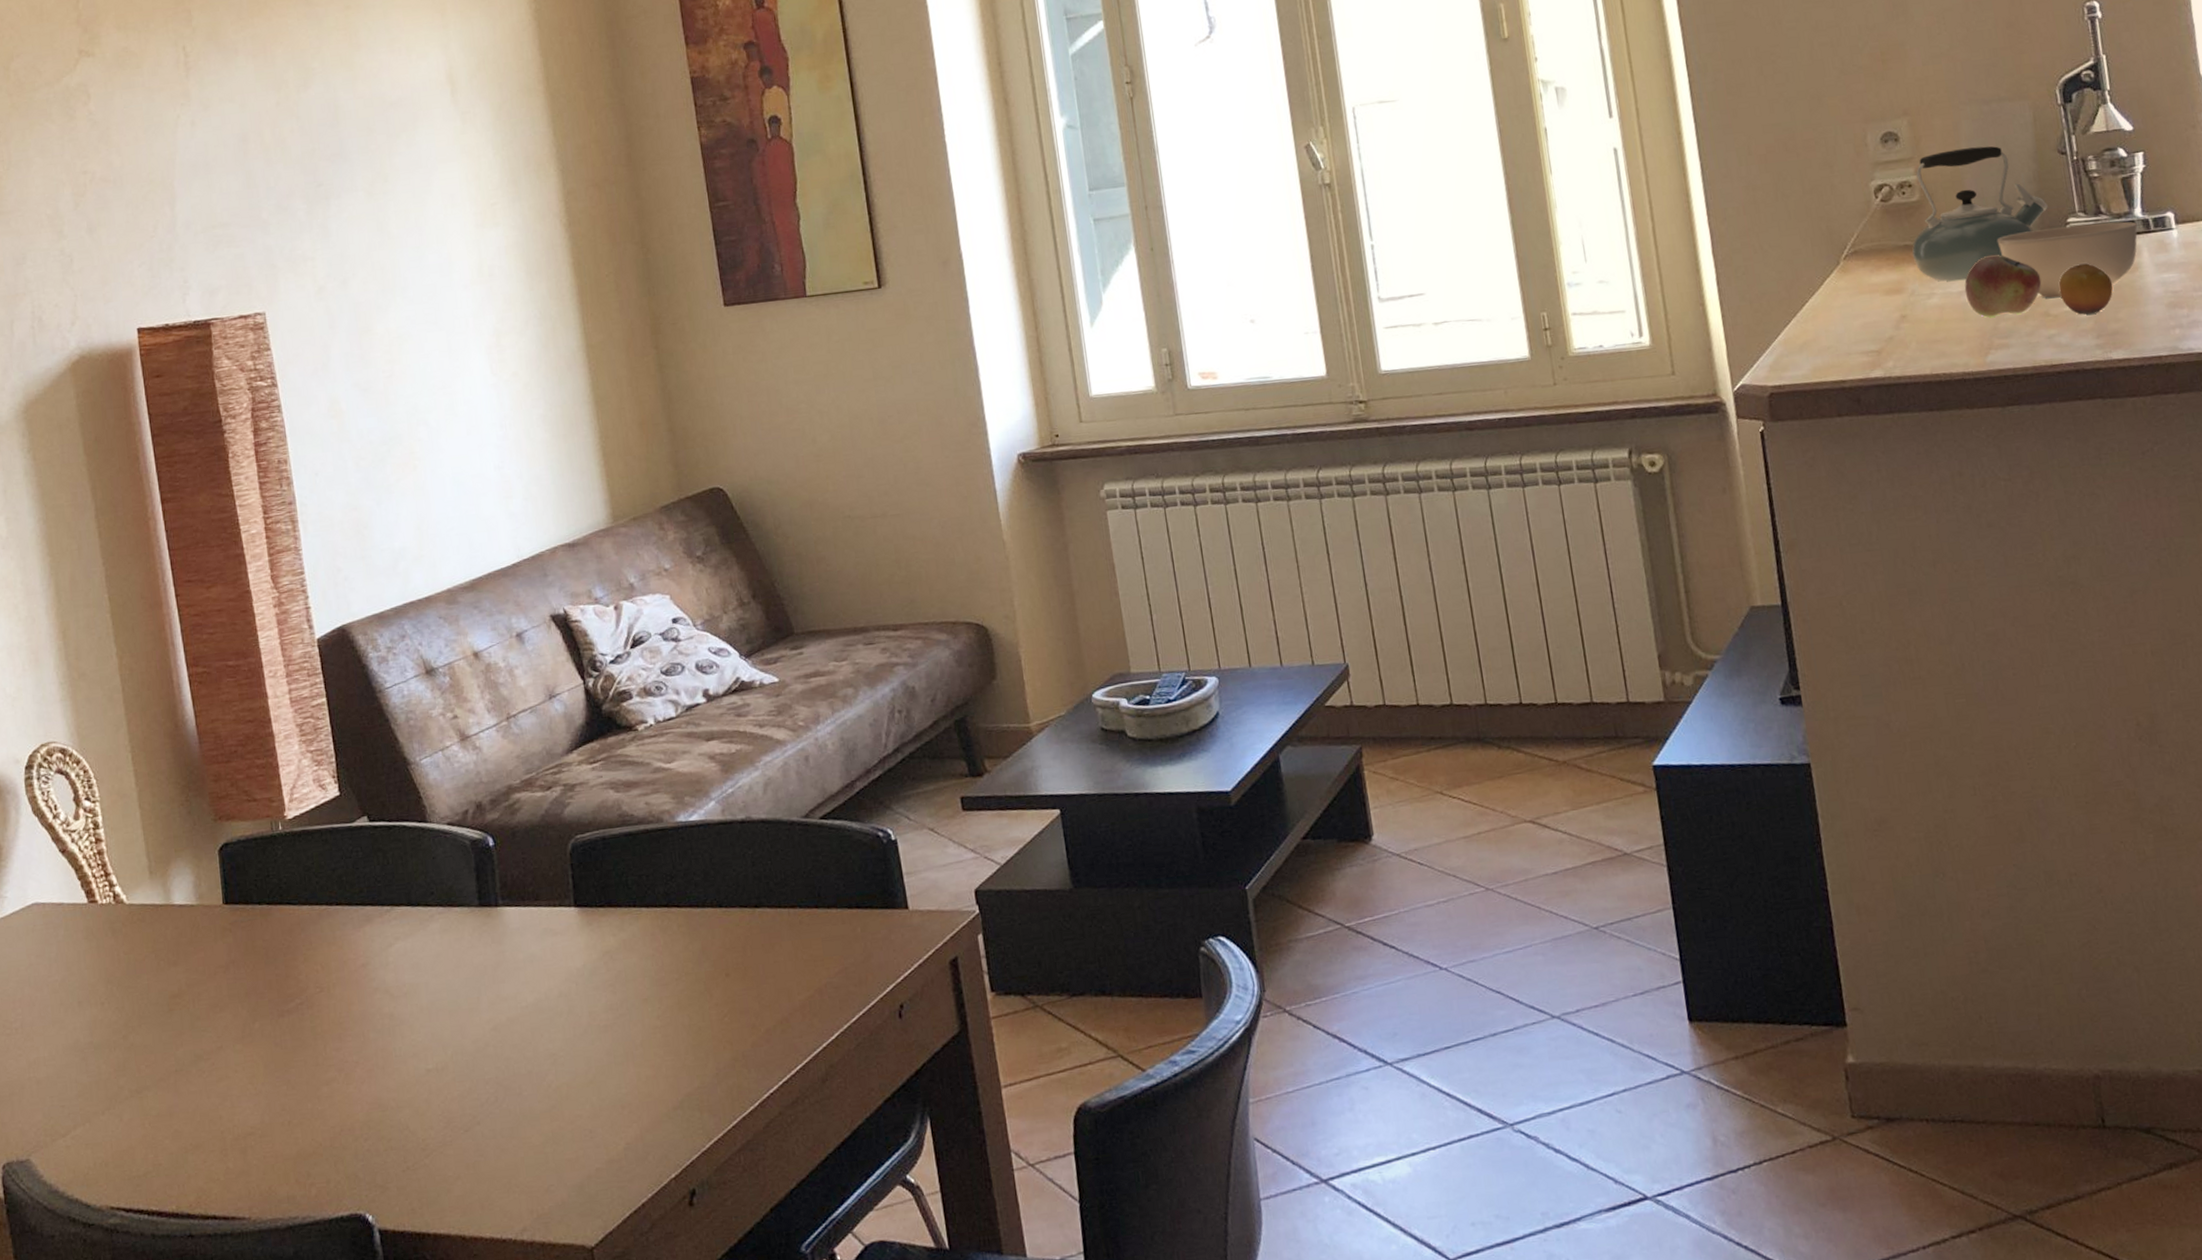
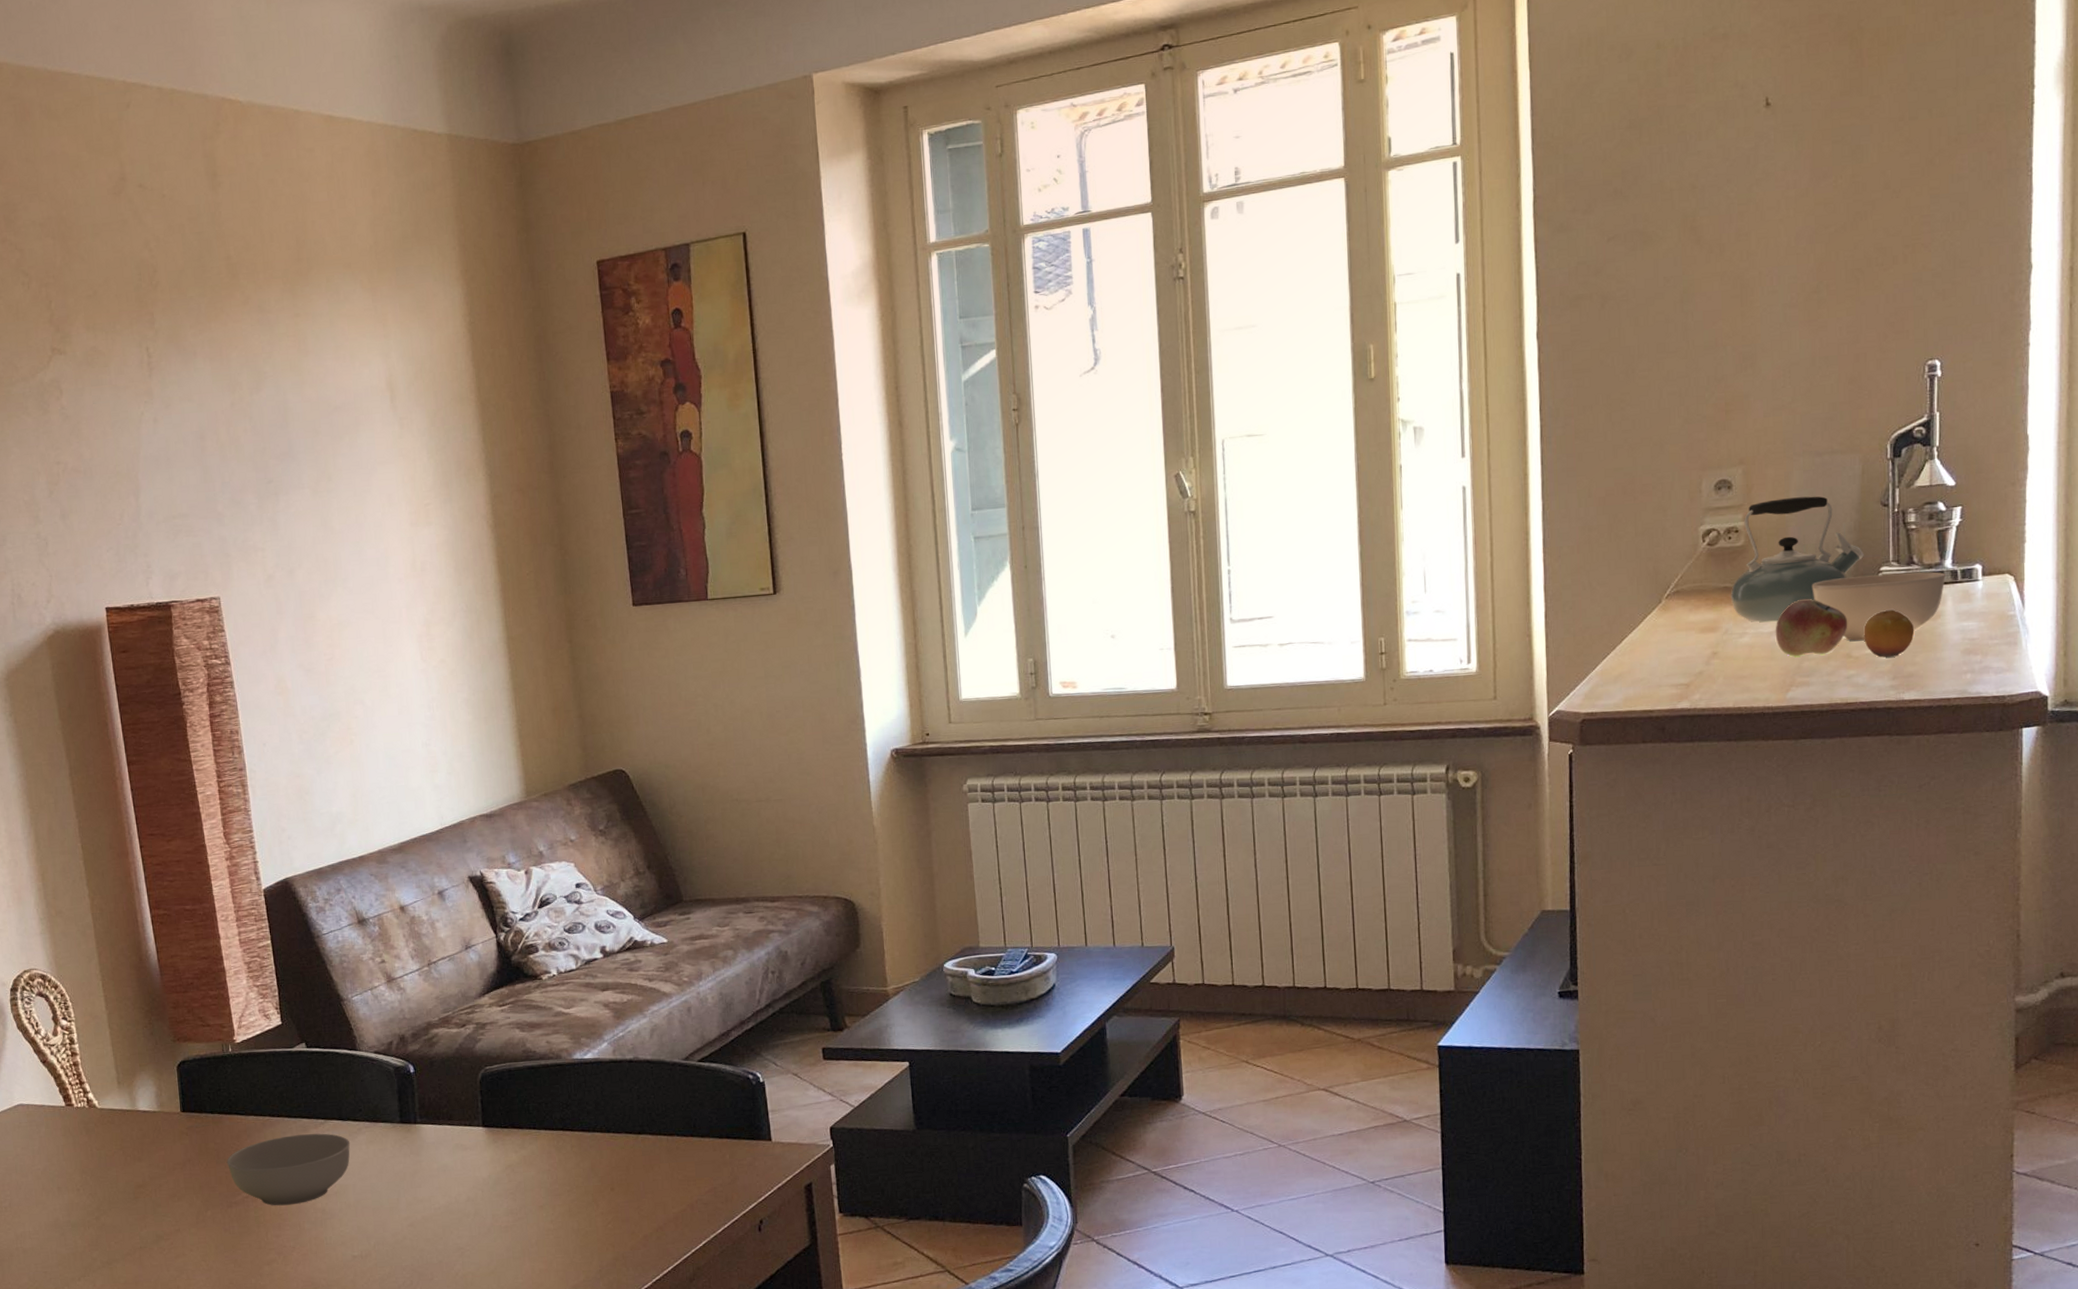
bowl: none [277,922,422,1013] -> present [226,1133,351,1206]

